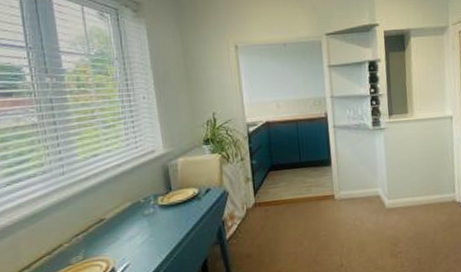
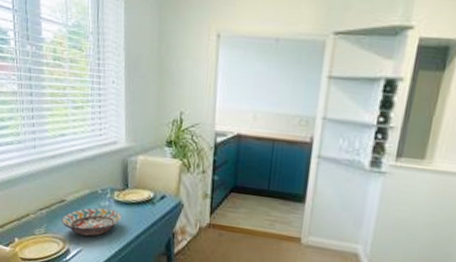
decorative bowl: none [102,214,170,250] -> present [61,207,123,237]

